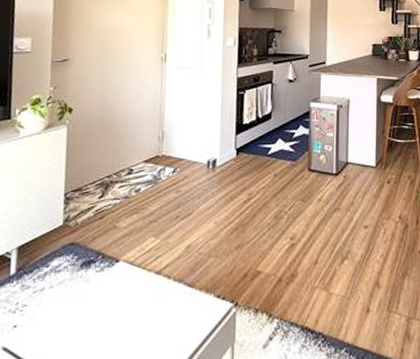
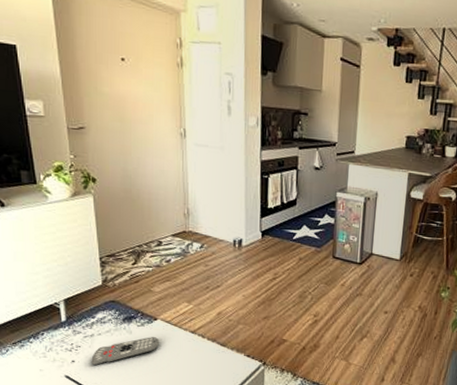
remote control: none [36,284,119,330] -> present [91,337,159,366]

